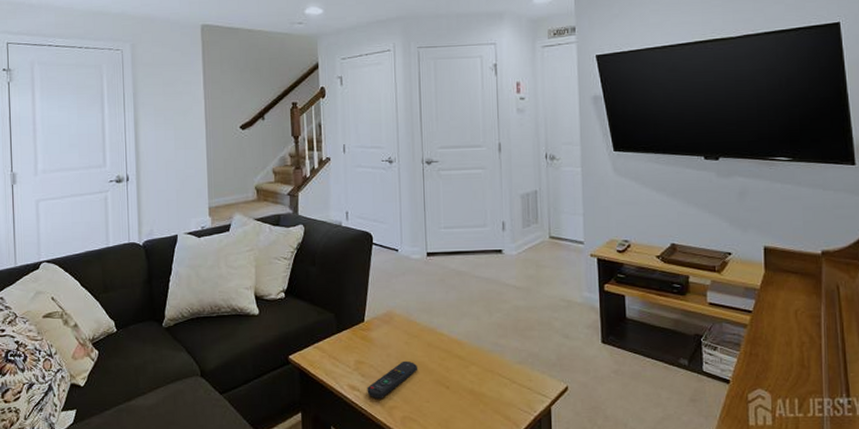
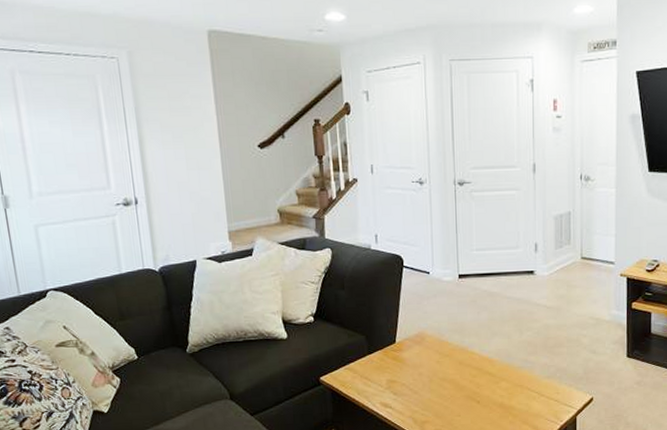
remote control: present [367,360,417,398] -> none [399,378,449,414]

